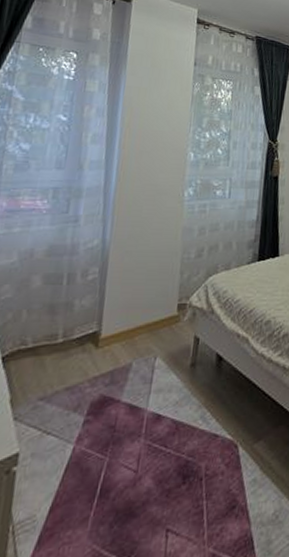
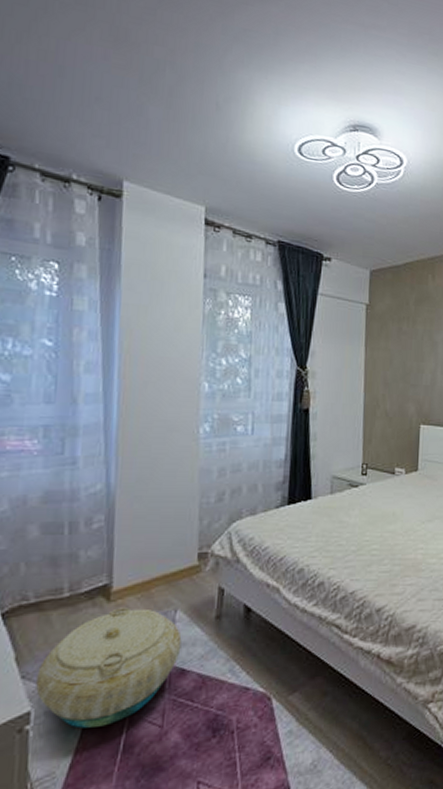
basket: none [25,354,160,471] -> present [36,607,182,728]

